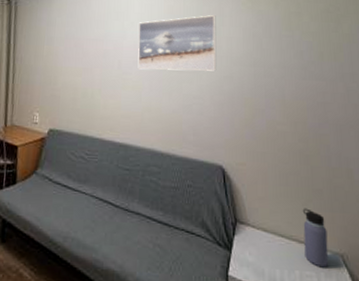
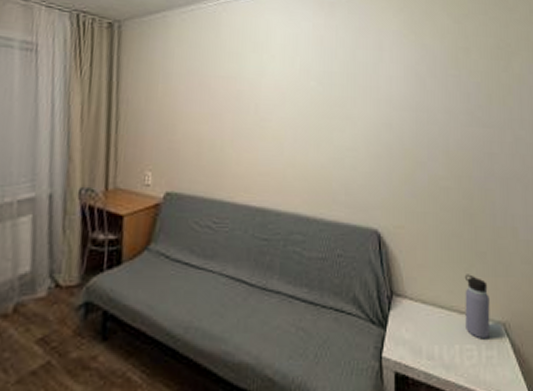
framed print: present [138,15,217,71] -> none [279,48,374,117]

